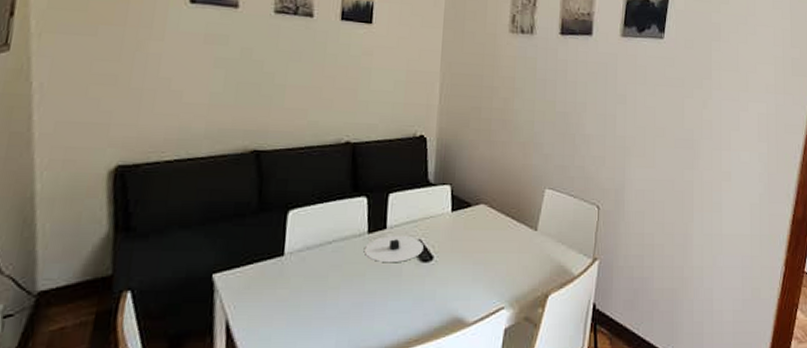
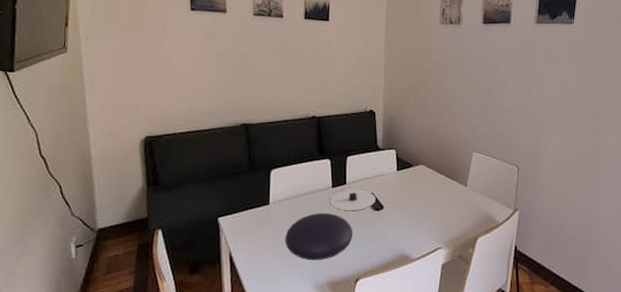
plate: none [302,266,394,329] -> present [285,213,353,261]

